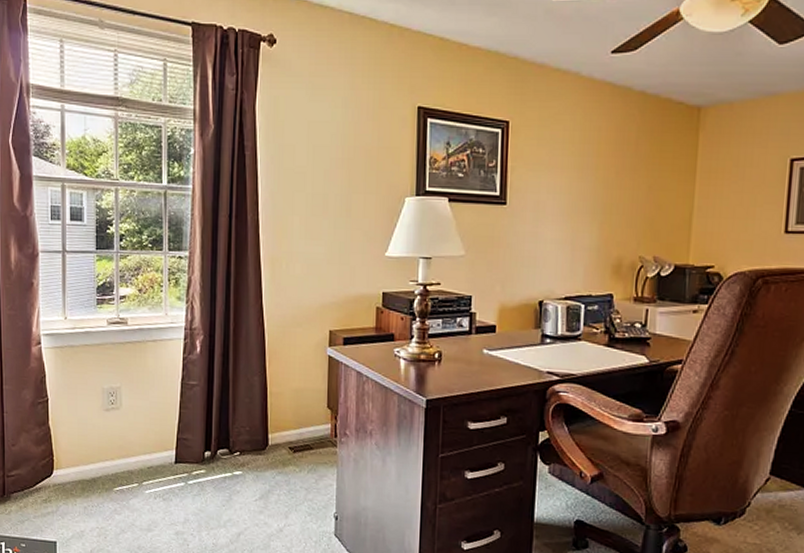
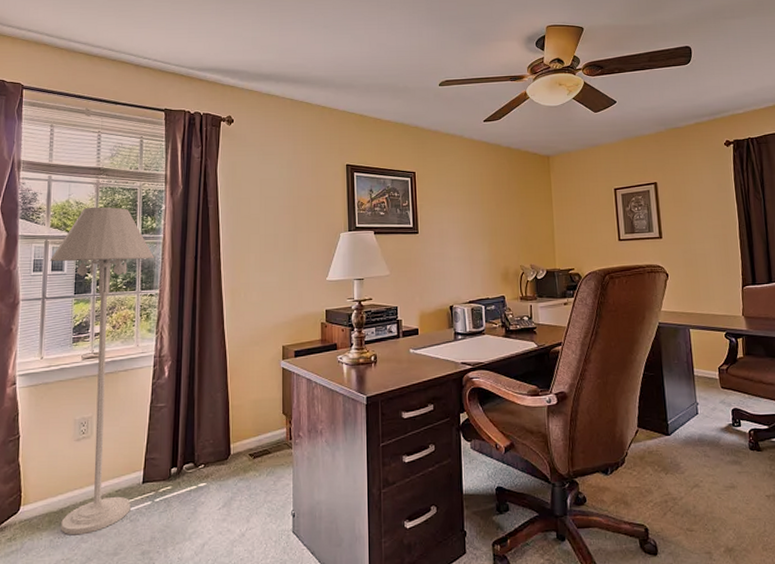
floor lamp: none [67,146,183,507] -> present [49,207,154,535]

